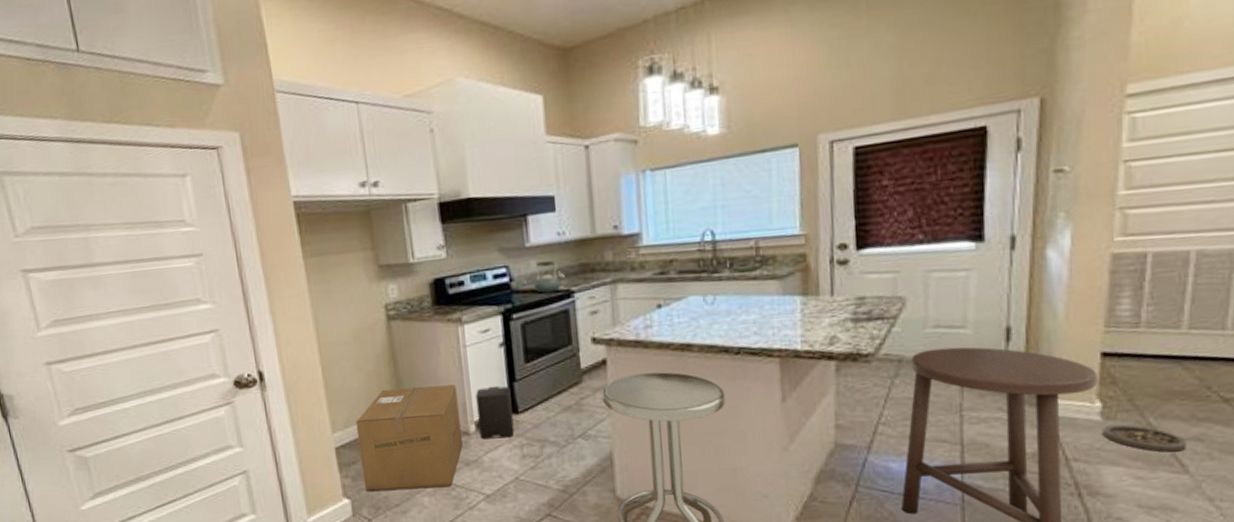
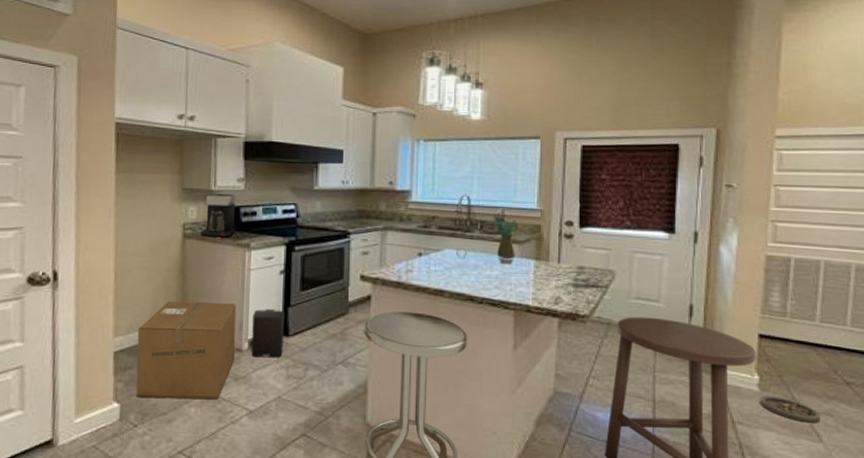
coffee maker: none [403,264,444,317] -> present [200,193,236,238]
kettle: present [534,261,565,294] -> none [317,204,344,232]
vase: none [744,246,776,306] -> present [492,213,516,265]

